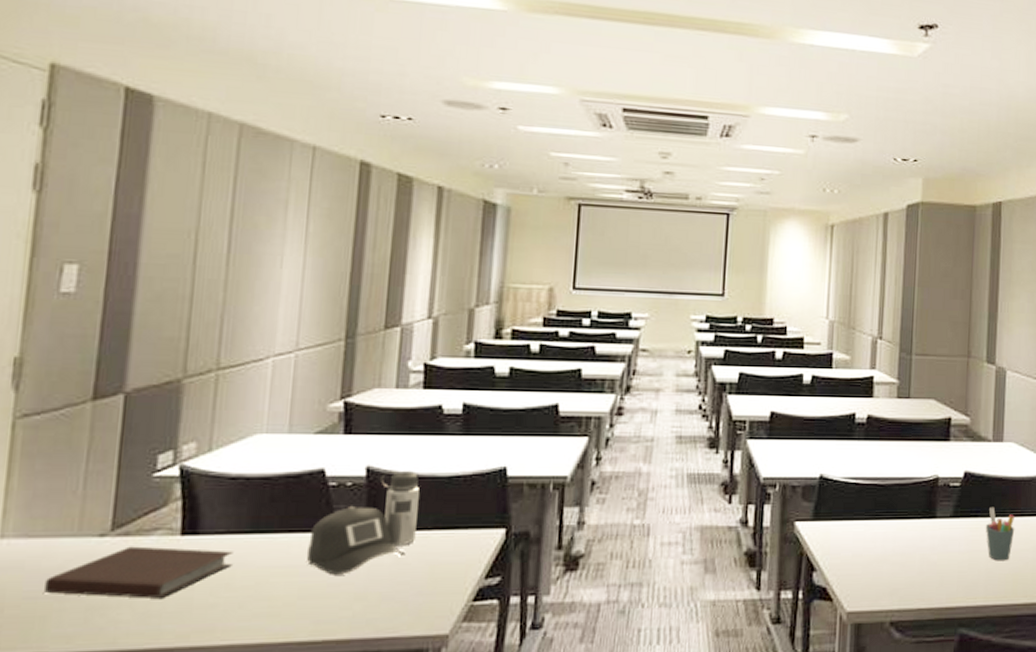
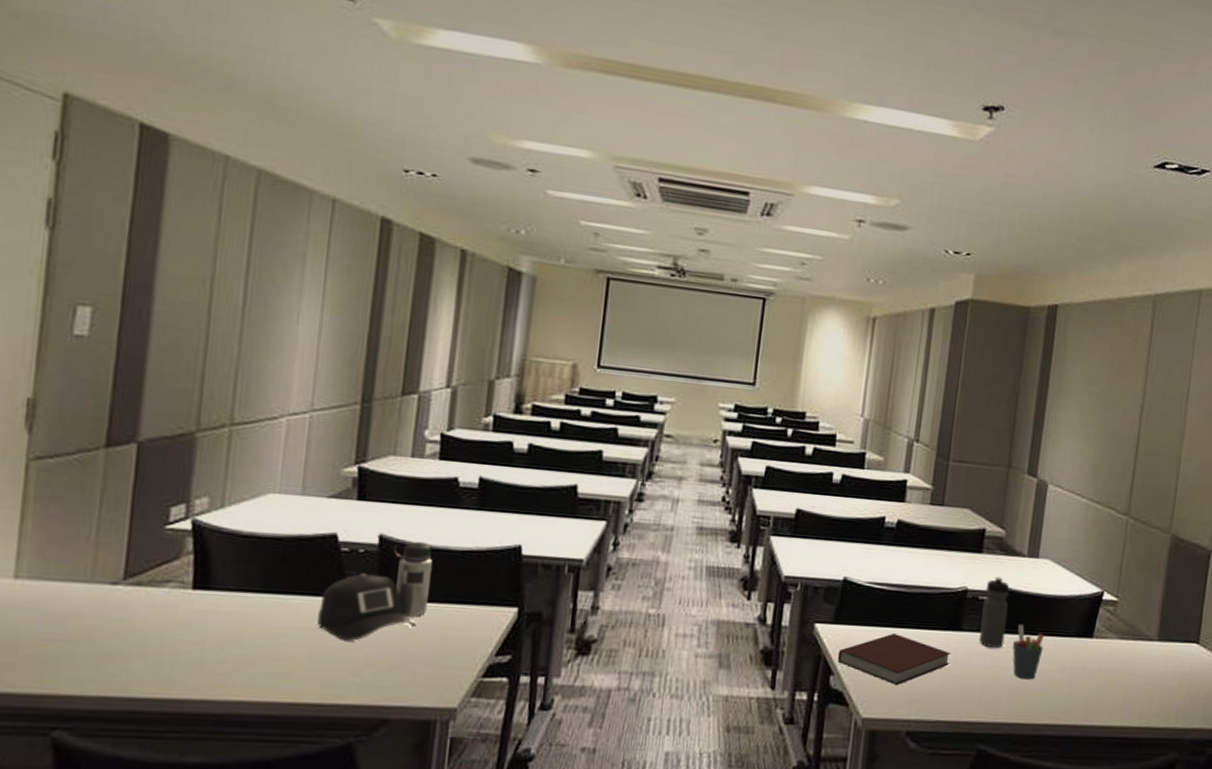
notebook: present [45,546,234,599] -> none [58,596,245,650]
notebook: none [819,525,927,577] -> present [837,632,951,686]
water bottle: none [953,463,979,533] -> present [978,576,1010,649]

